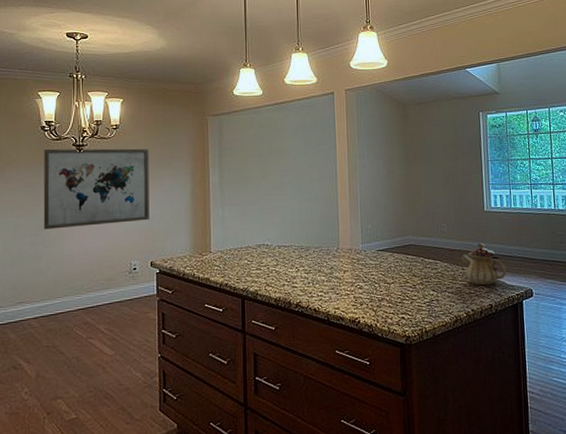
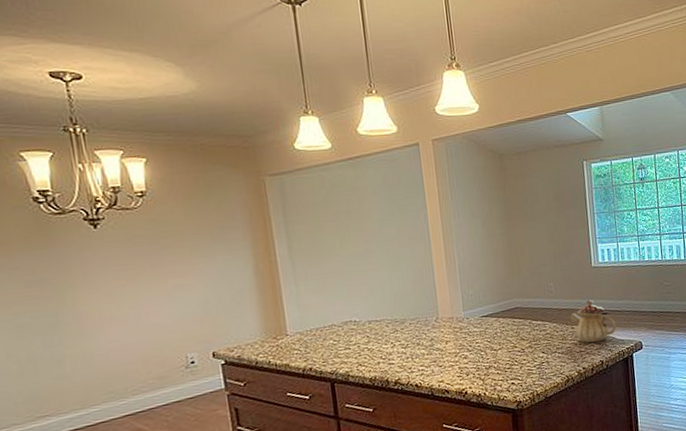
wall art: present [43,148,149,230] -> none [42,219,204,327]

